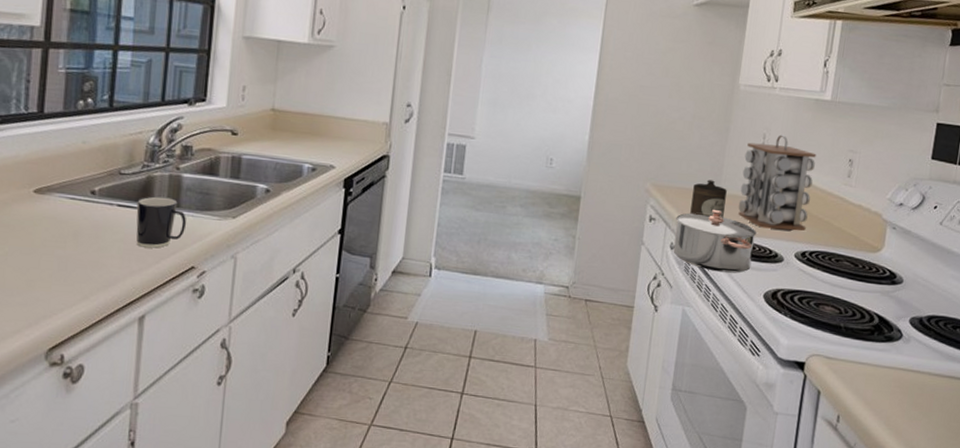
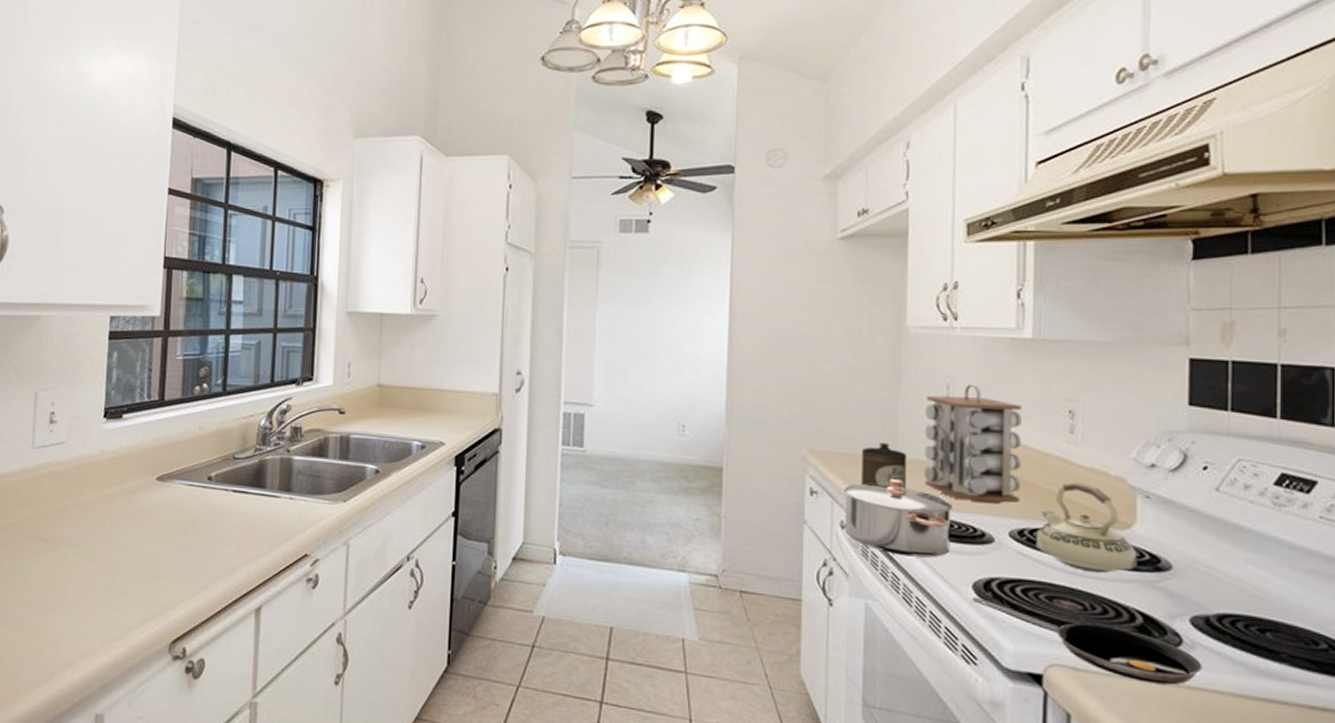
mug: present [136,196,187,248] -> none [250,480,299,535]
frying pan: none [762,304,913,368] -> present [972,596,1203,685]
teakettle: none [812,215,882,286] -> present [1035,481,1137,573]

